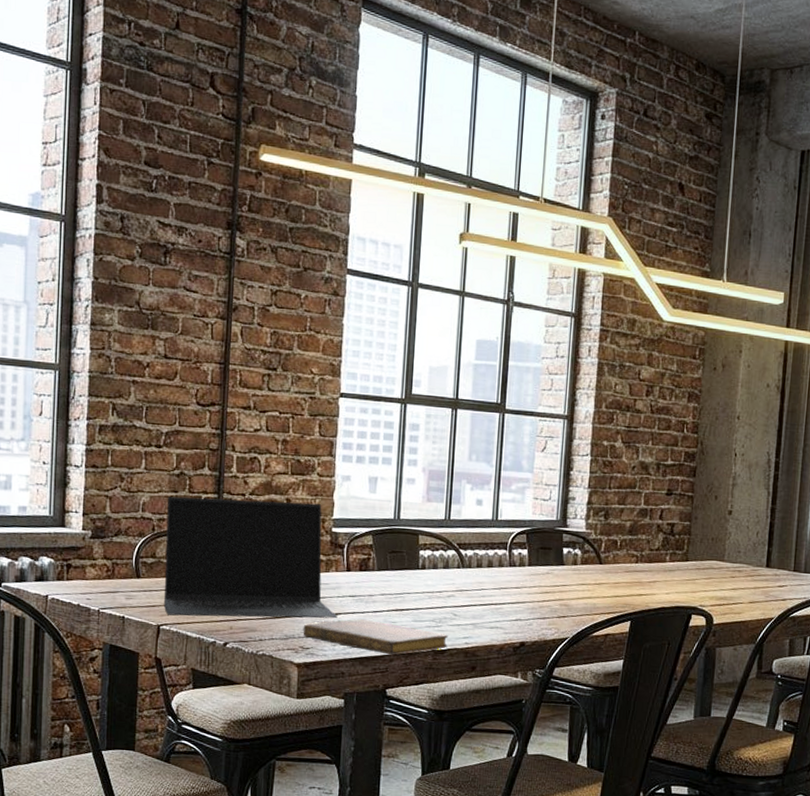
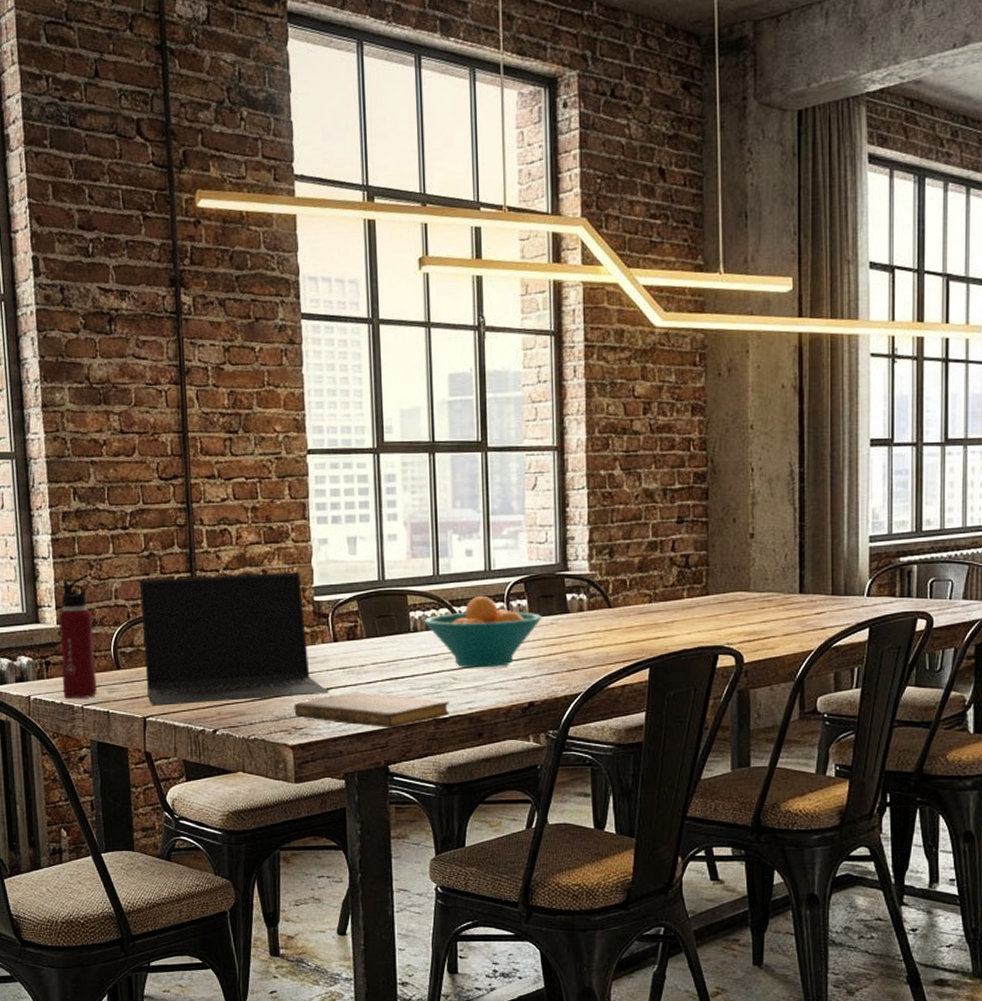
water bottle: none [81,489,119,603] -> present [59,578,97,699]
fruit bowl: none [432,542,540,608] -> present [424,595,543,668]

